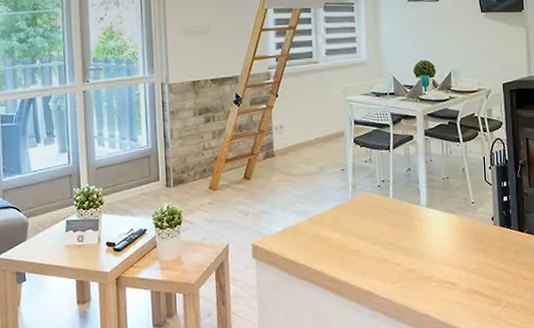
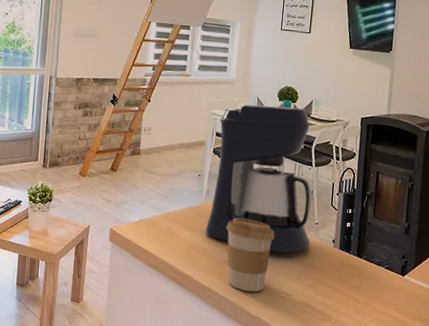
coffee maker: none [356,82,469,240] -> present [206,104,311,253]
coffee cup: none [379,209,431,289] -> present [227,217,275,292]

